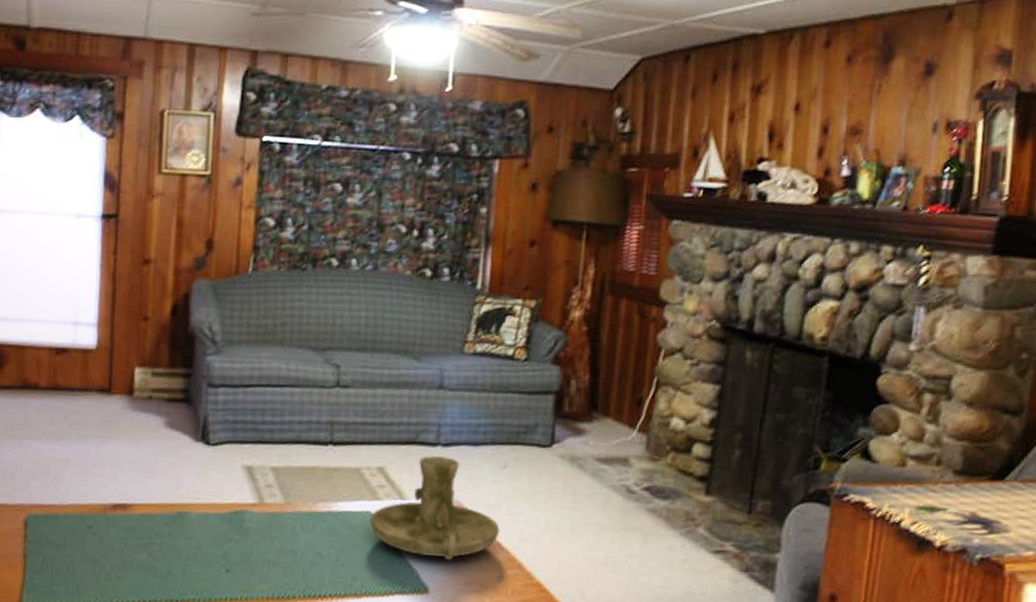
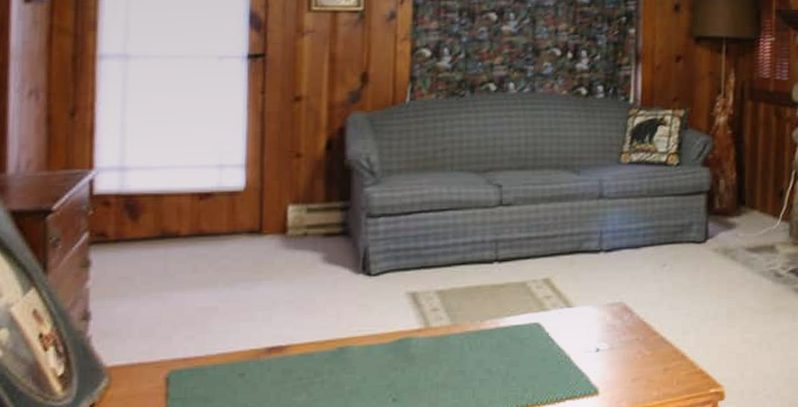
candle holder: present [370,455,500,561] -> none [538,261,663,361]

